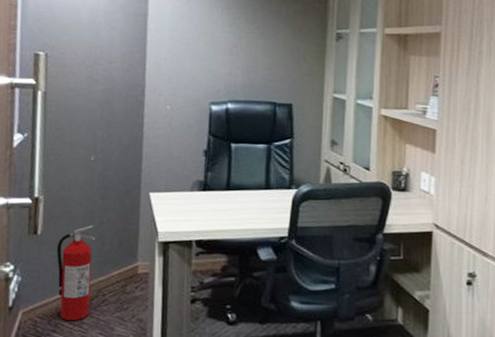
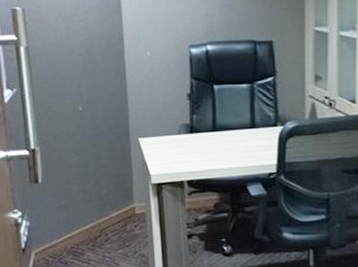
fire extinguisher: present [56,225,96,320] -> none [57,172,95,258]

